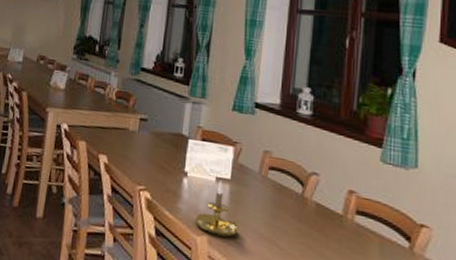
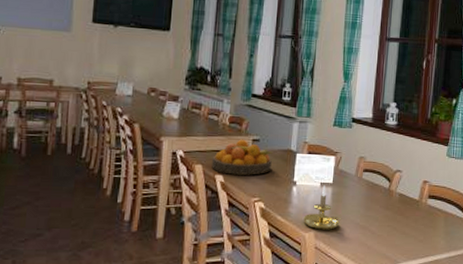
fruit bowl: none [96,117,163,159] -> present [212,139,274,175]

